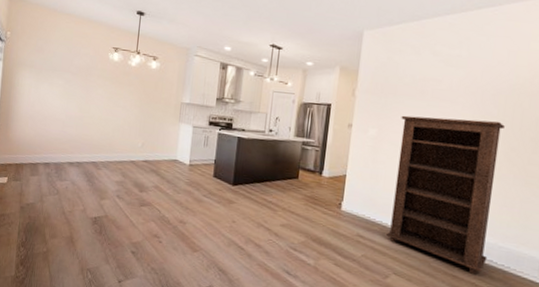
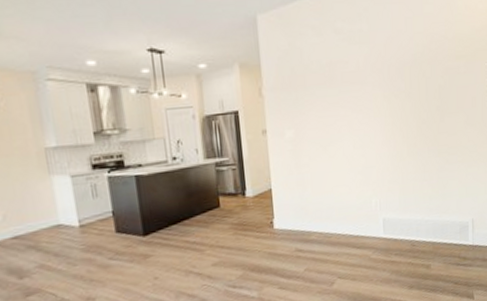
bookshelf: present [385,115,505,274] -> none [315,95,418,255]

